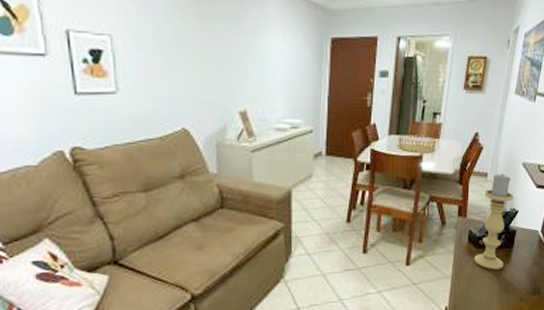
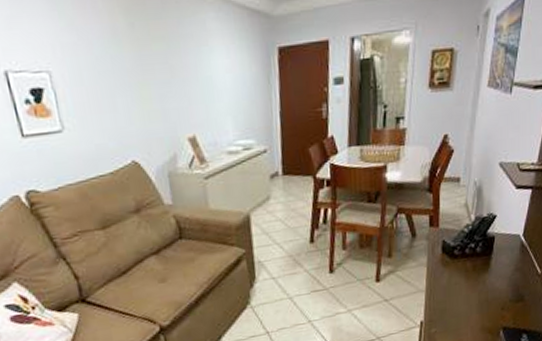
candle holder: present [474,174,514,270] -> none [450,177,490,280]

